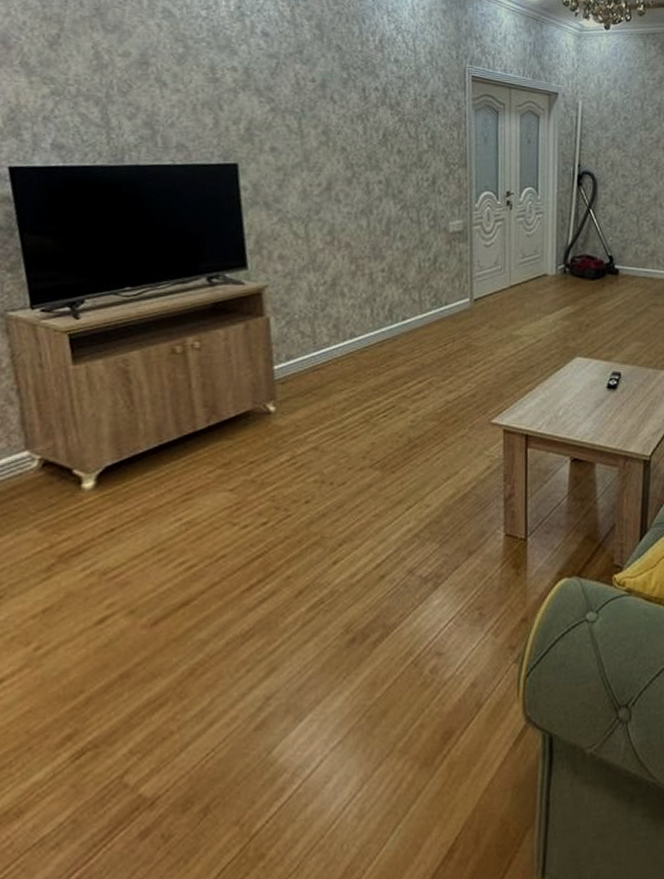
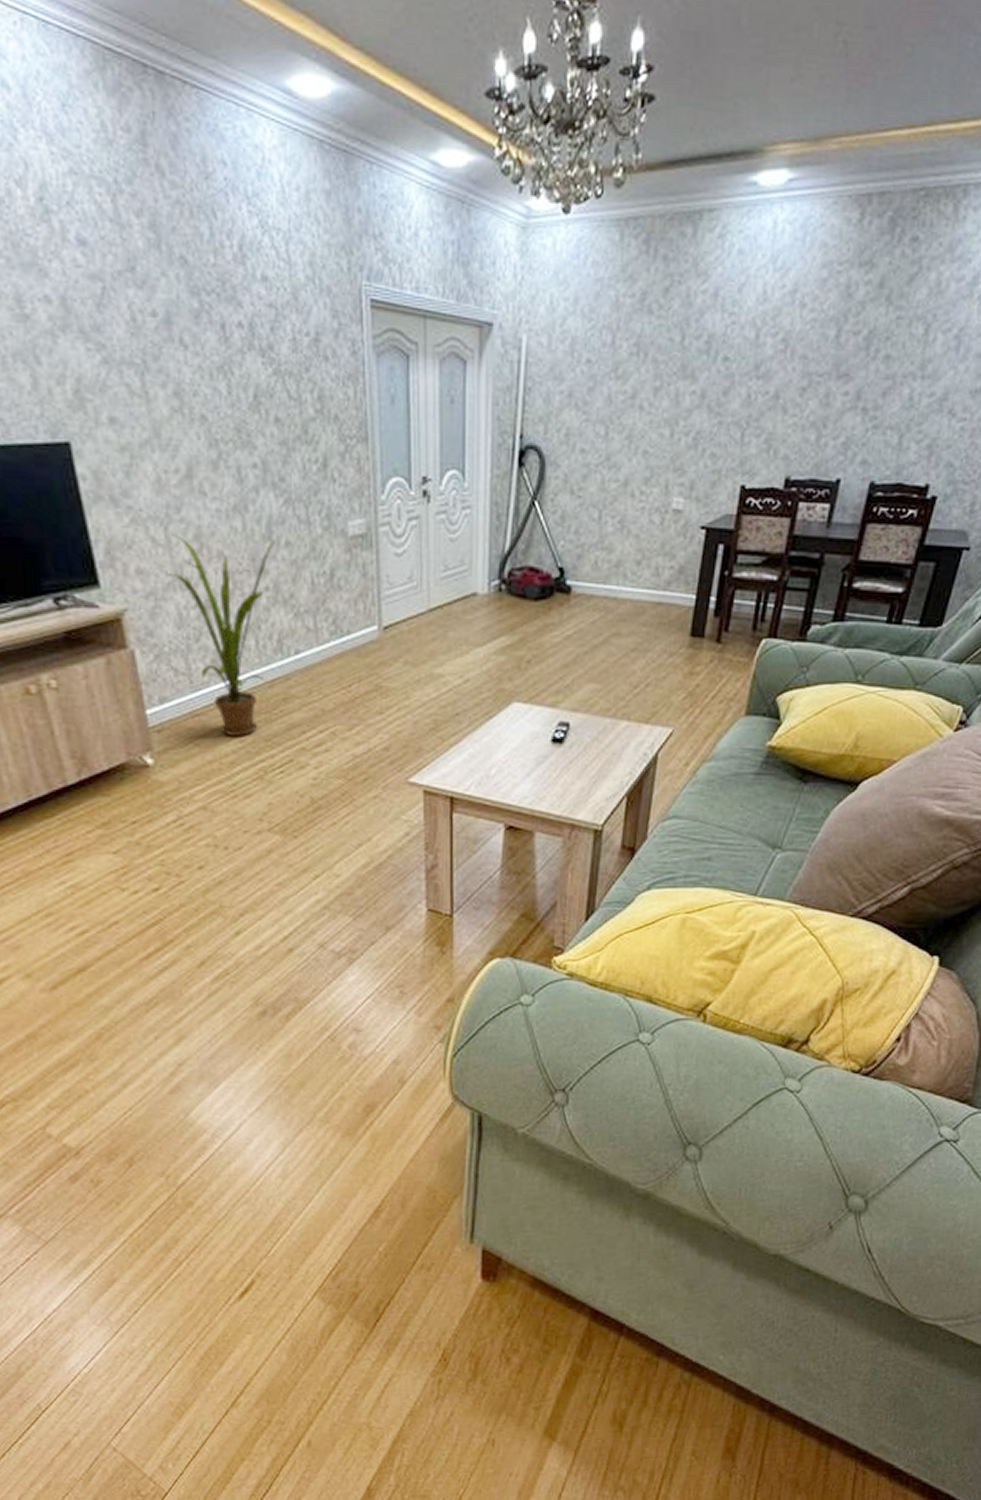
house plant: none [304,230,394,386] -> present [168,534,277,736]

